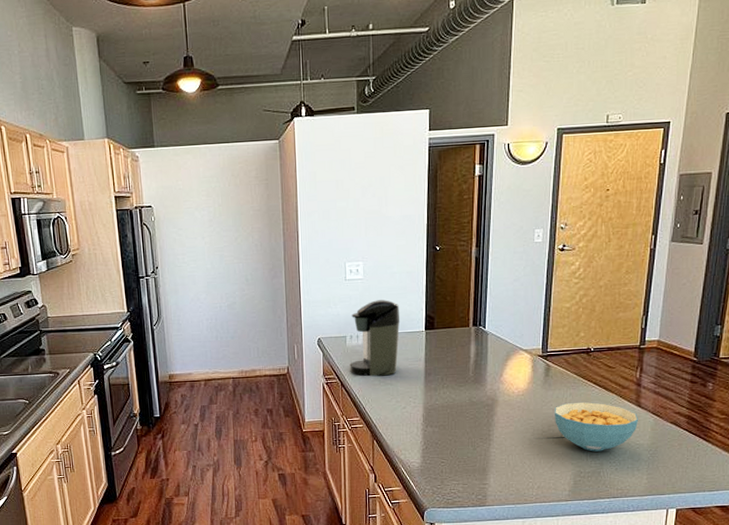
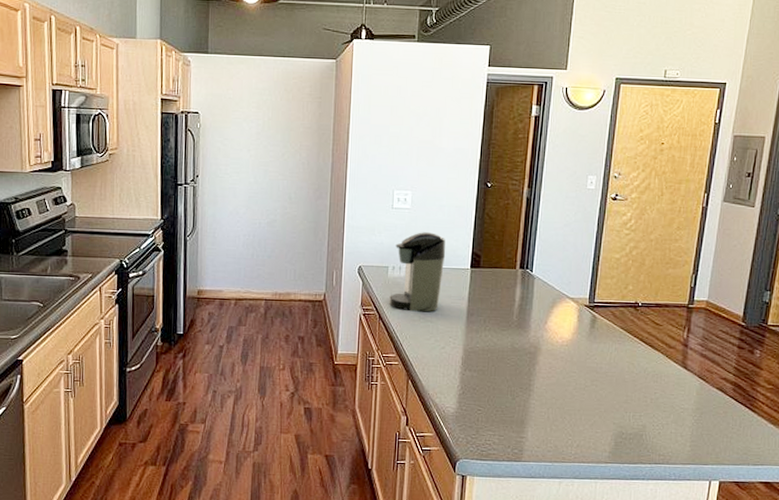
cereal bowl: present [555,402,638,452] -> none [598,358,684,413]

